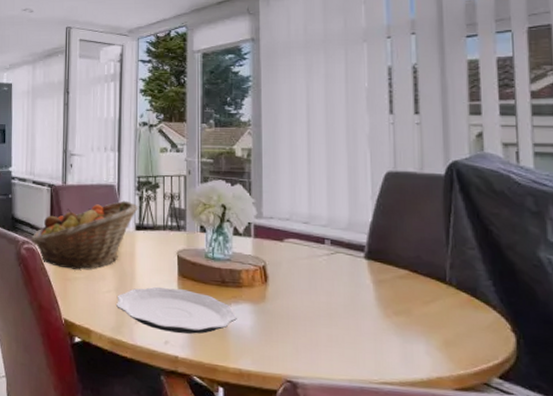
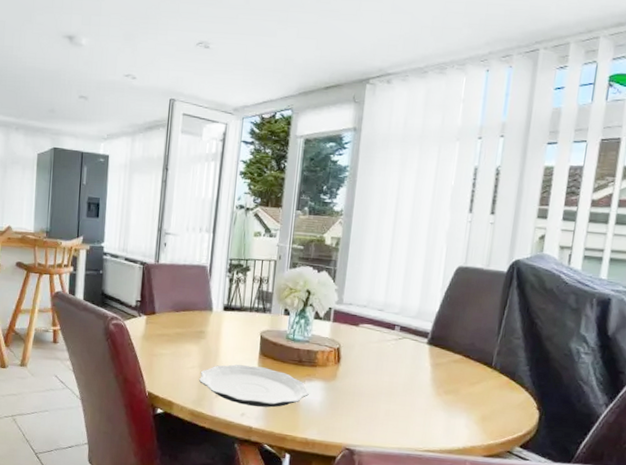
fruit basket: present [30,200,138,270] -> none [119,281,228,346]

